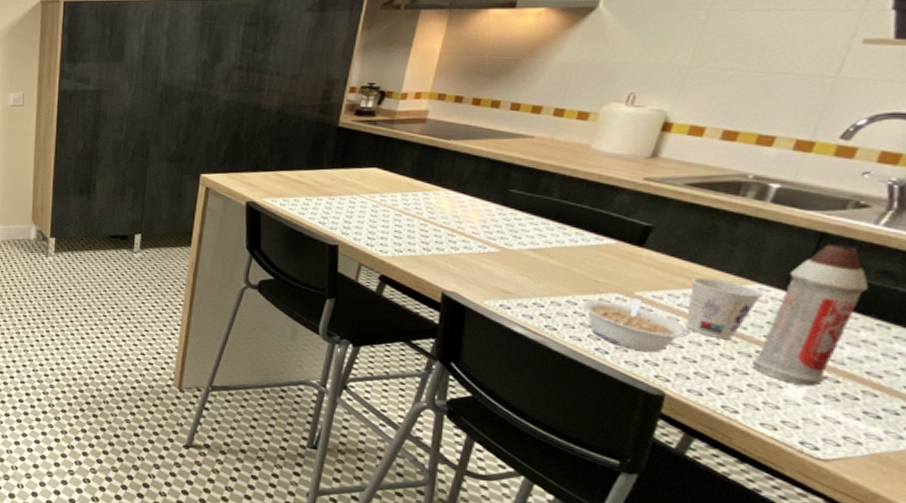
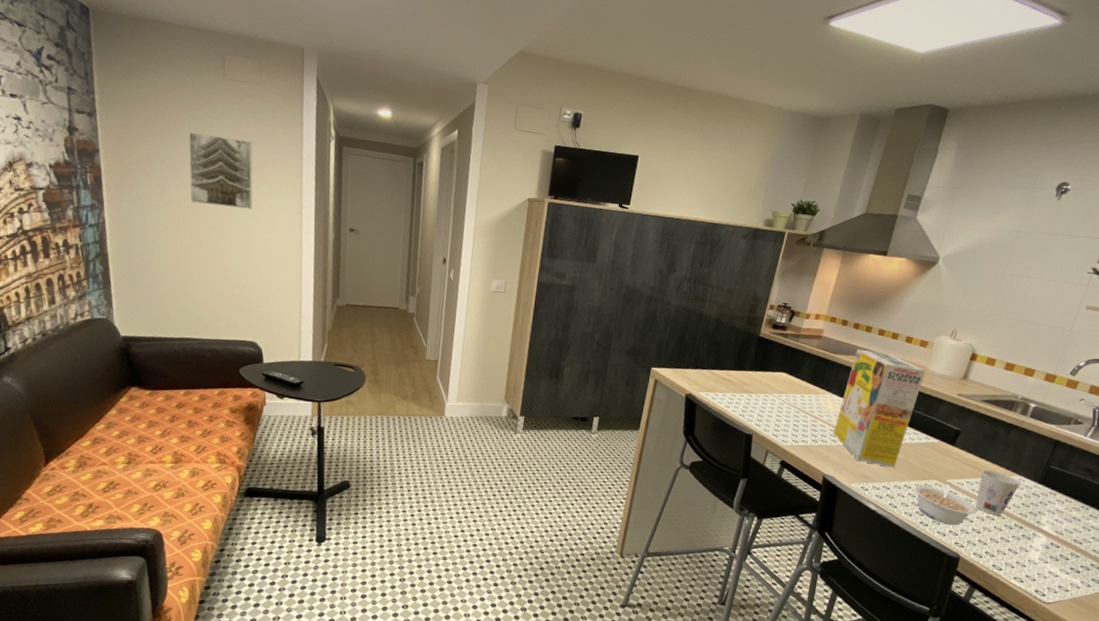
cereal box: none [452,130,589,280] -> present [833,348,926,468]
spray bottle: present [753,244,869,387] -> none [1012,449,1079,551]

